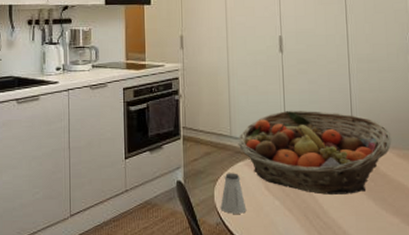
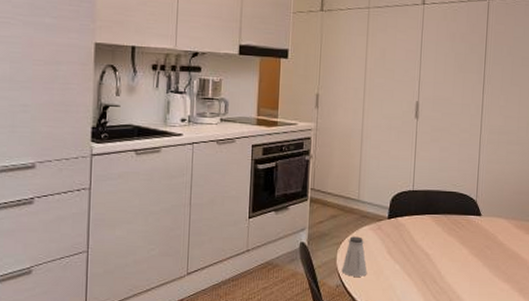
fruit basket: present [238,110,392,195] -> none [365,177,512,261]

